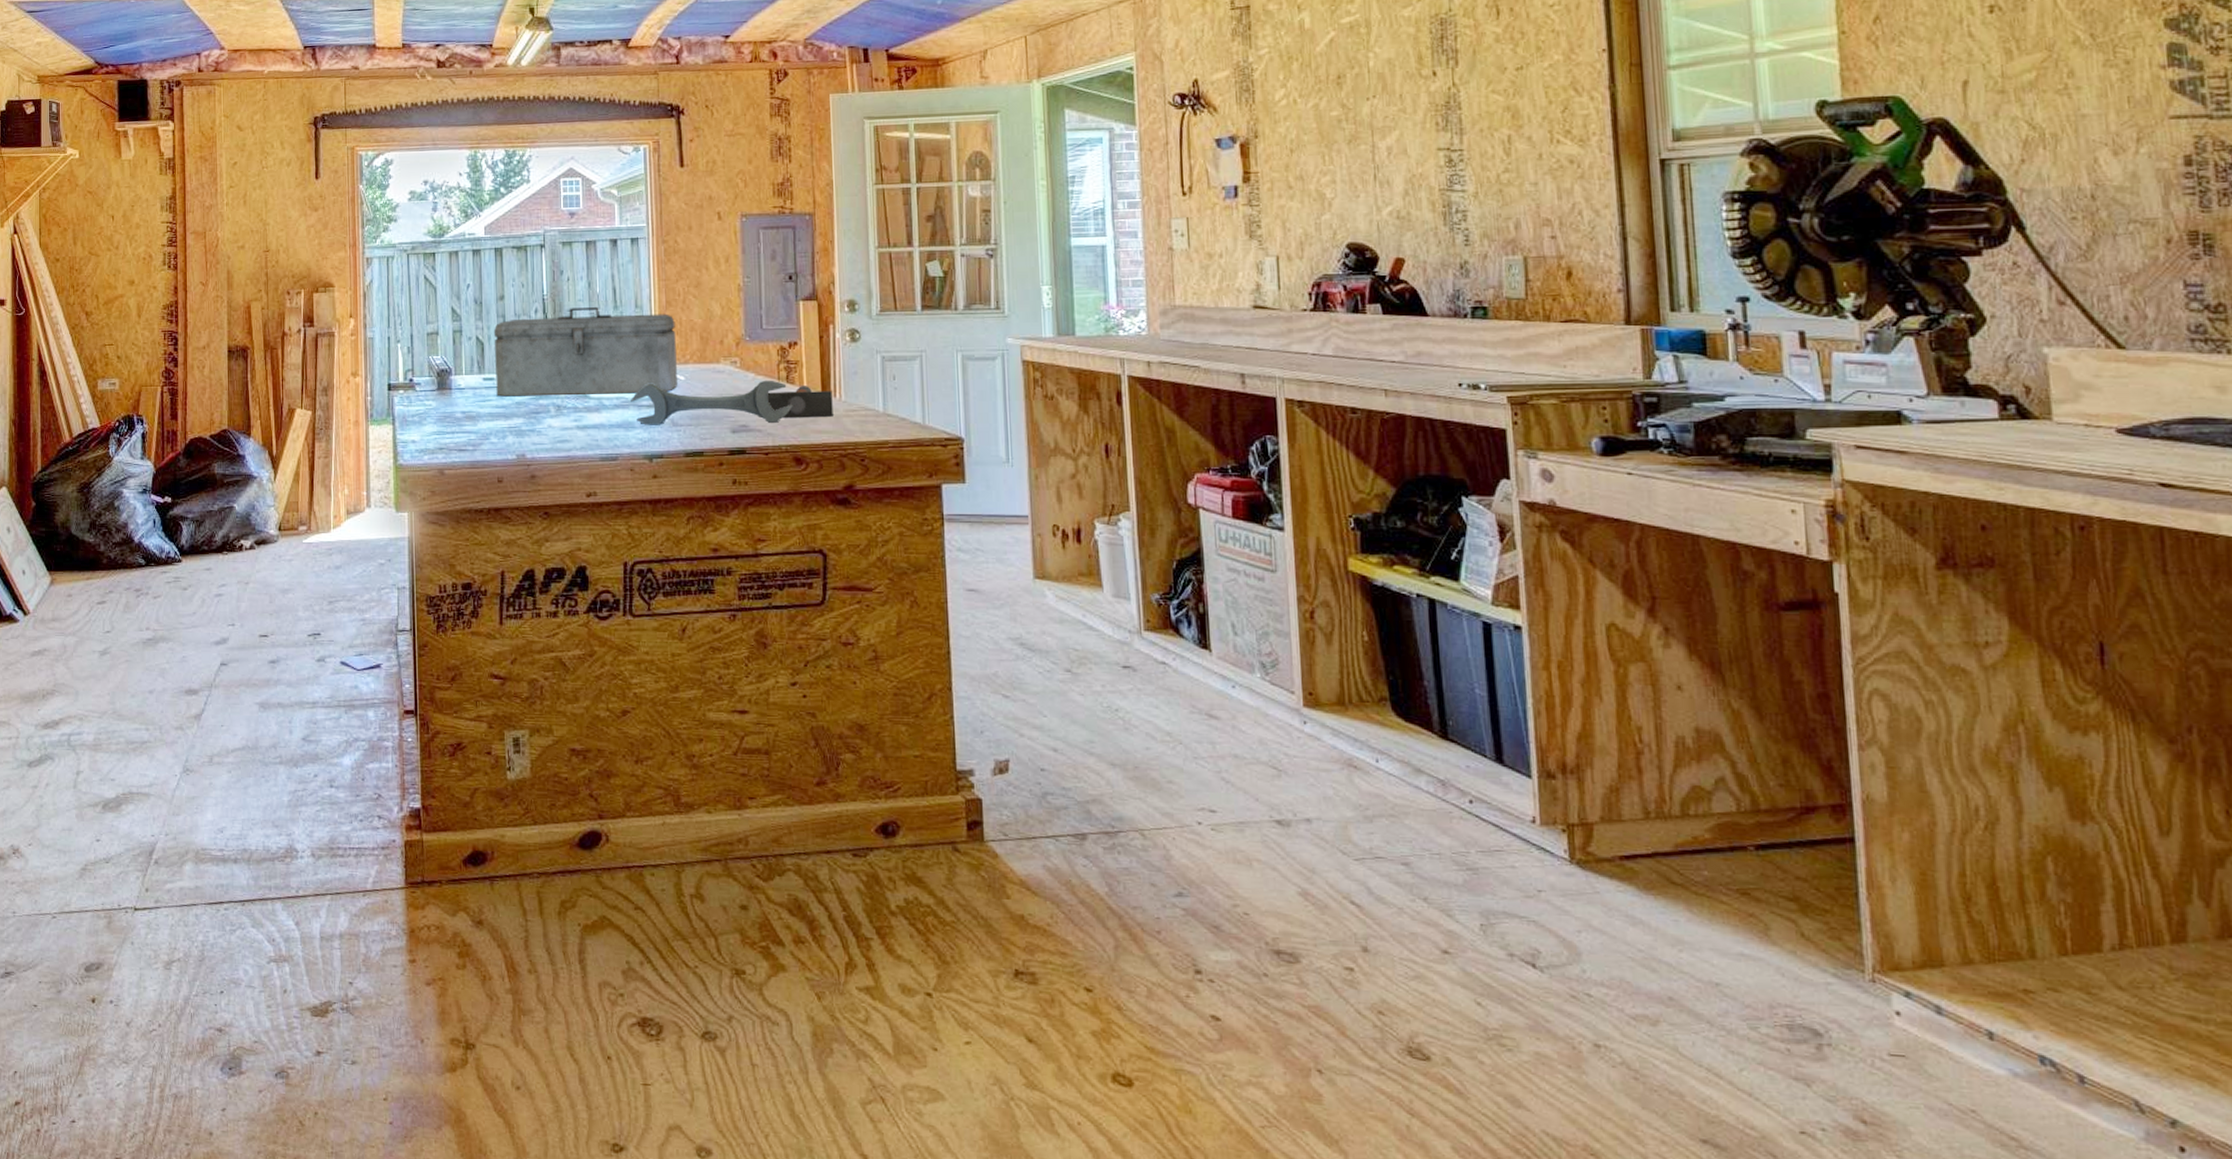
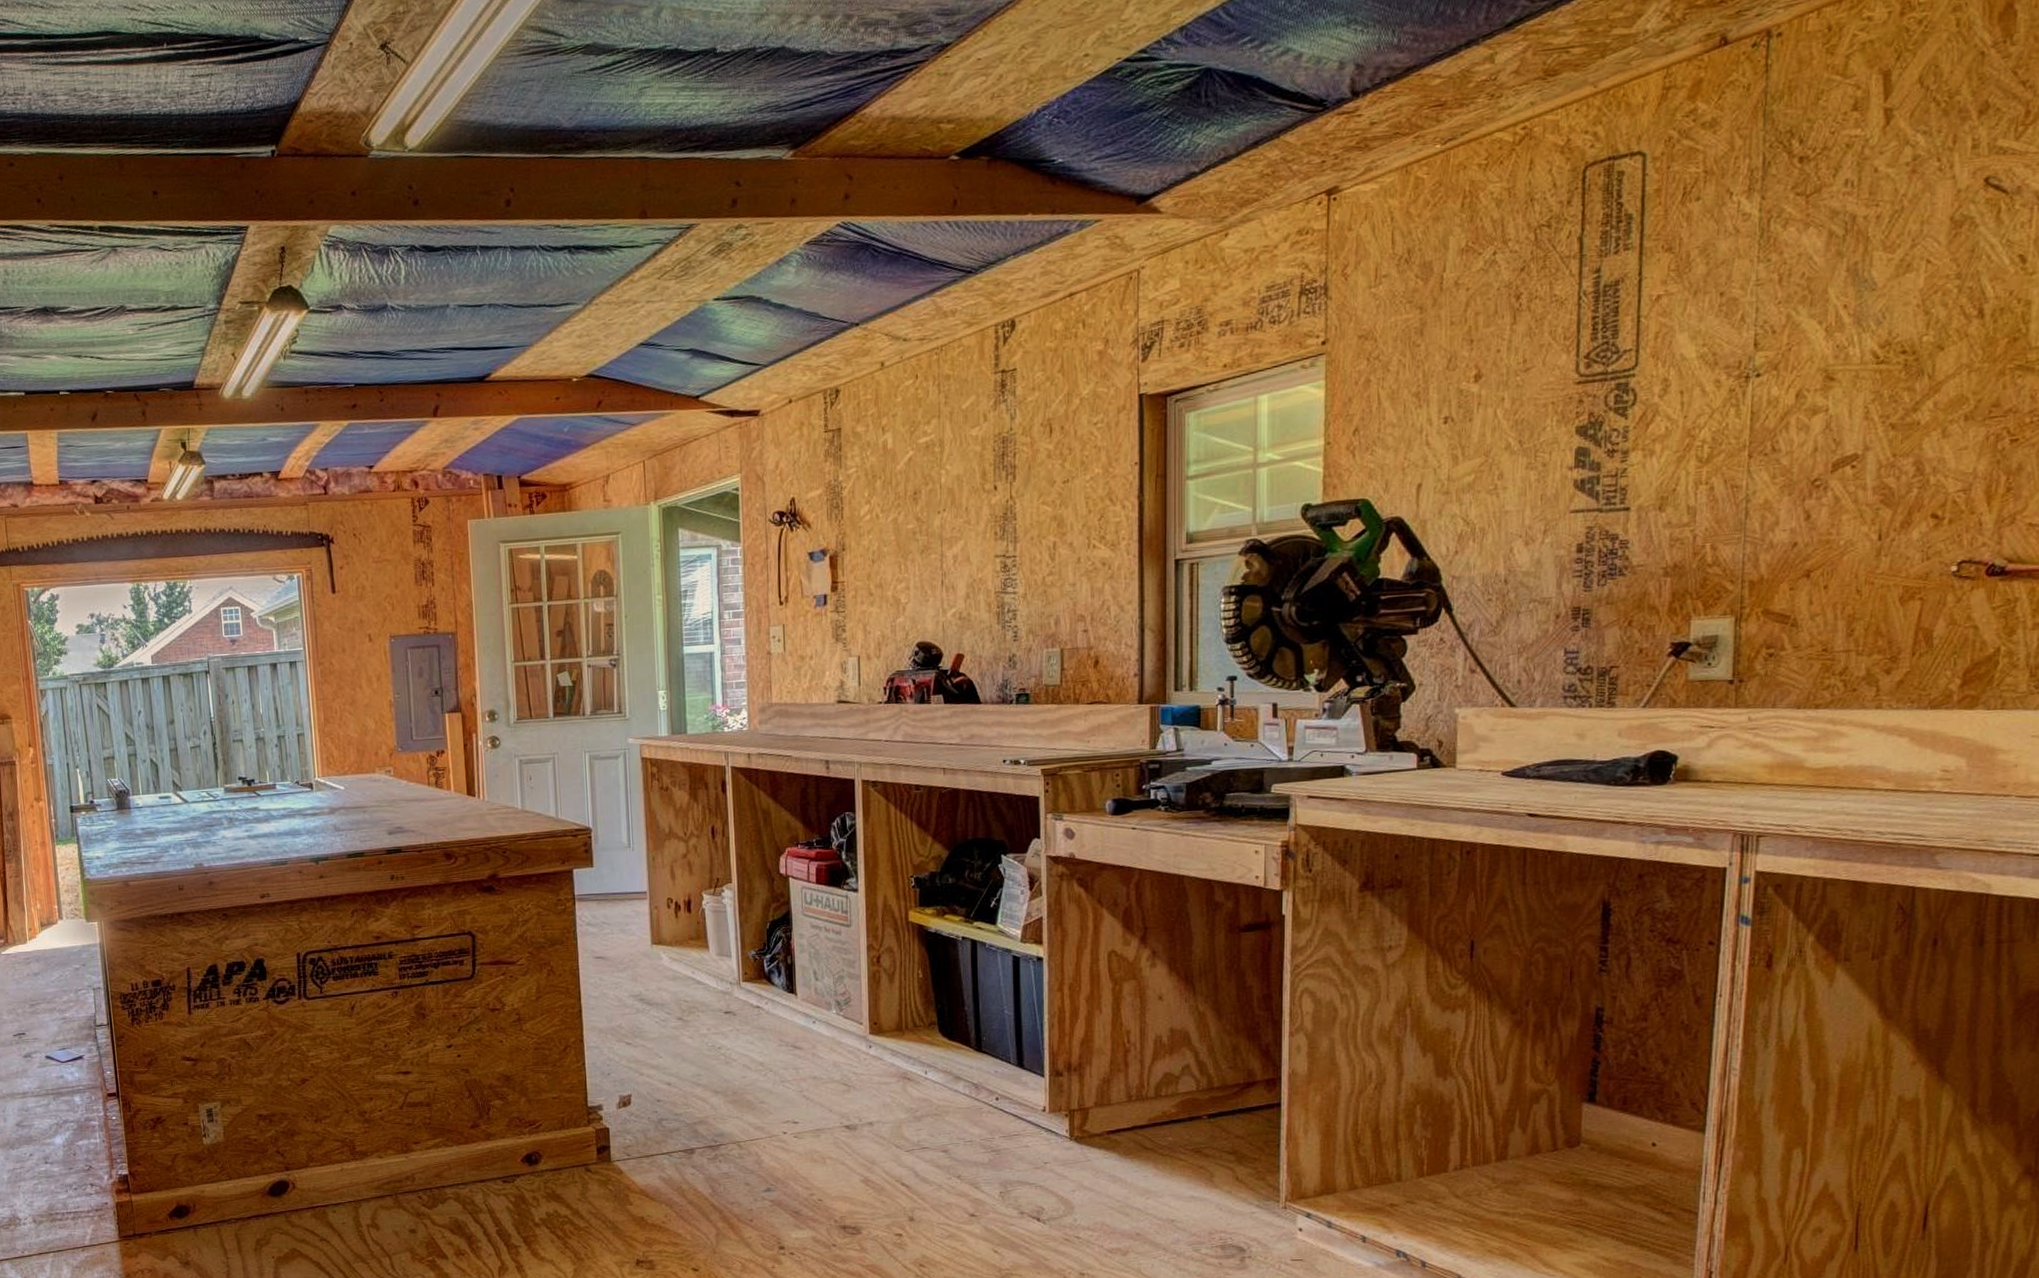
toolbox: present [493,307,679,397] -> none [166,727,339,813]
wrench: present [631,380,793,425] -> none [296,785,442,832]
hammer: present [767,386,833,419] -> none [419,789,478,819]

